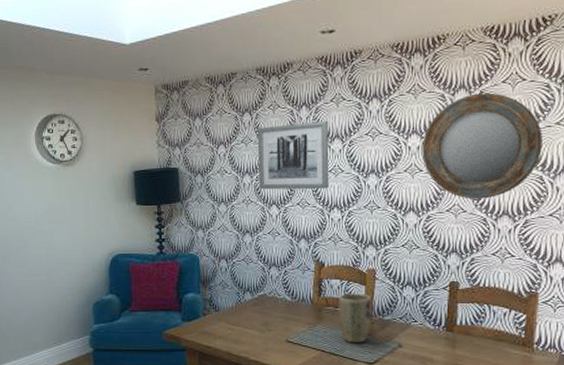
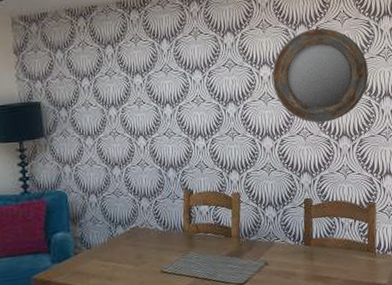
wall art: present [258,121,330,190] -> none [121,53,193,122]
plant pot: present [338,292,371,343] -> none [208,216,239,267]

